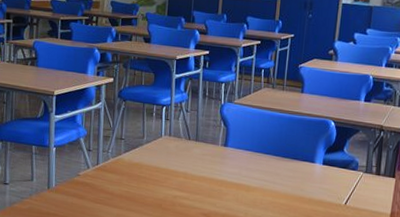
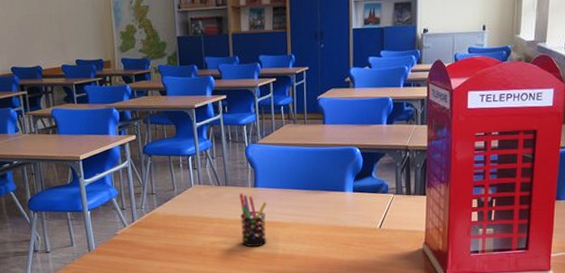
pen holder: none [204,150,235,207] -> present [239,193,267,247]

